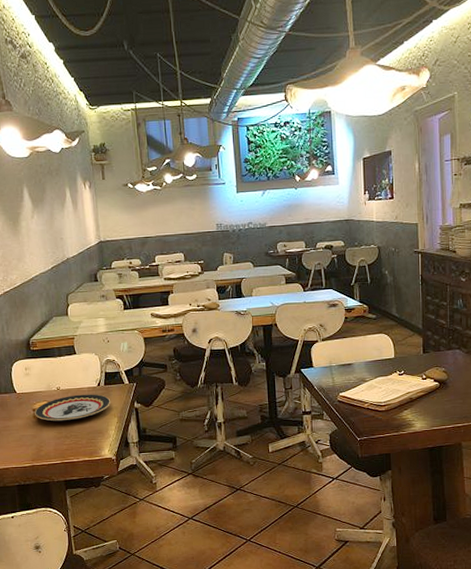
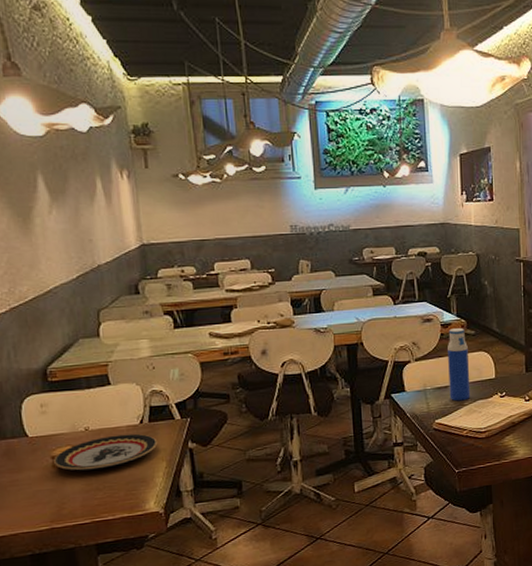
water bottle: none [351,312,372,377] -> present [448,328,471,401]

